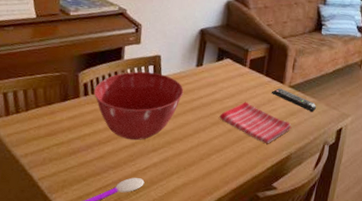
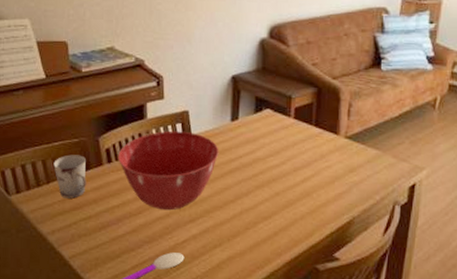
cup: none [34,86,65,126] -> present [53,154,86,199]
dish towel: present [219,101,292,144] -> none [263,158,352,208]
remote control: present [271,87,316,112] -> none [323,139,381,167]

